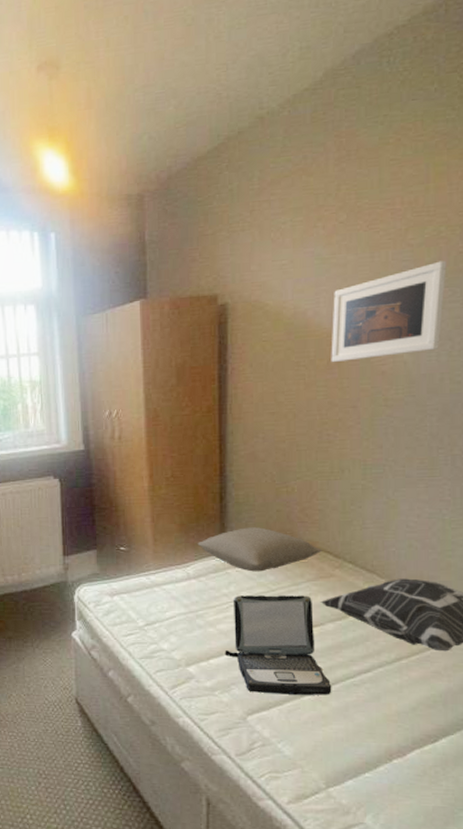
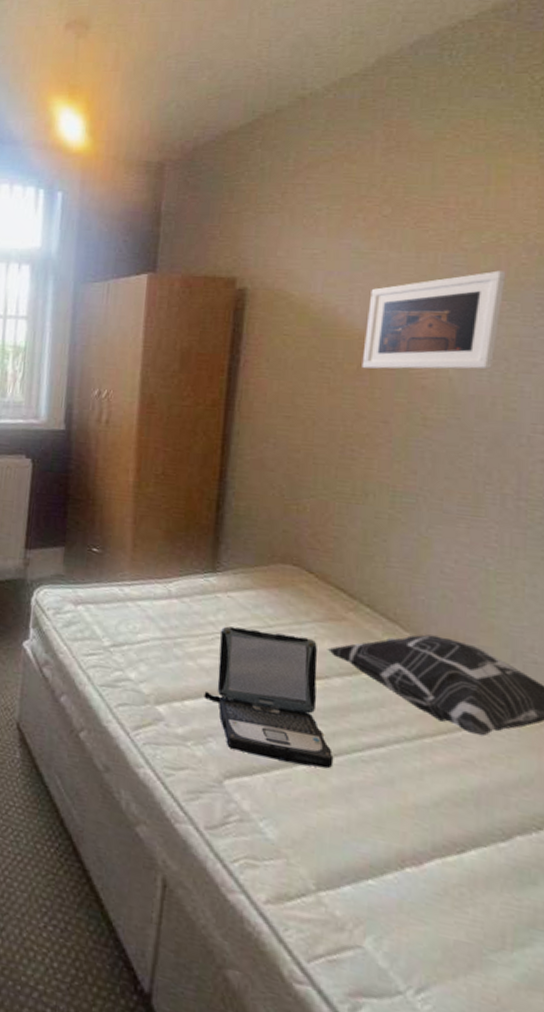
pillow: present [197,527,323,572] -> none [184,546,336,602]

